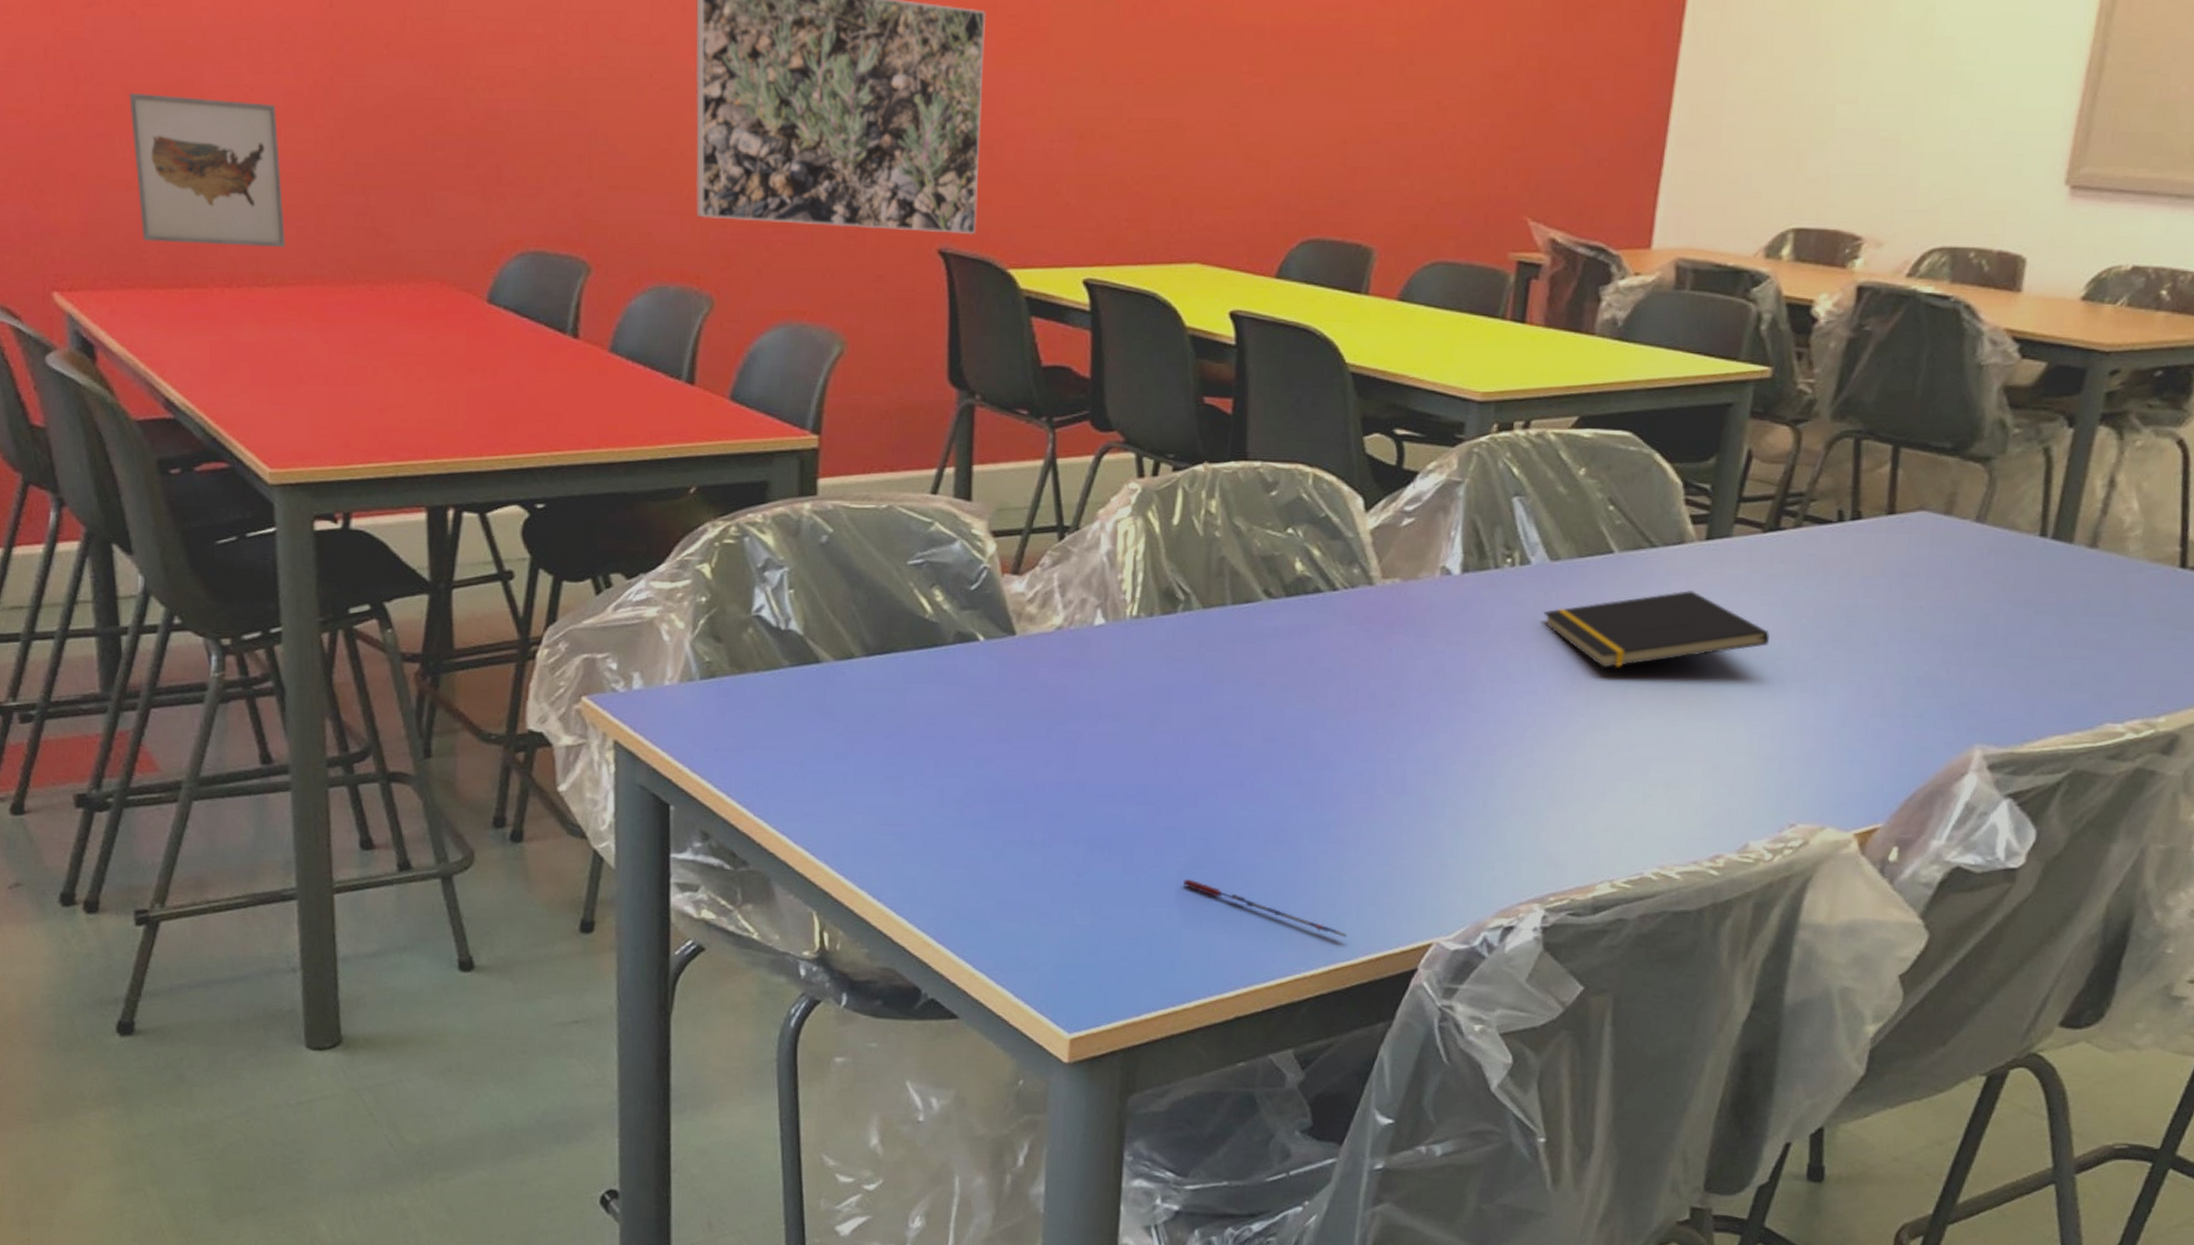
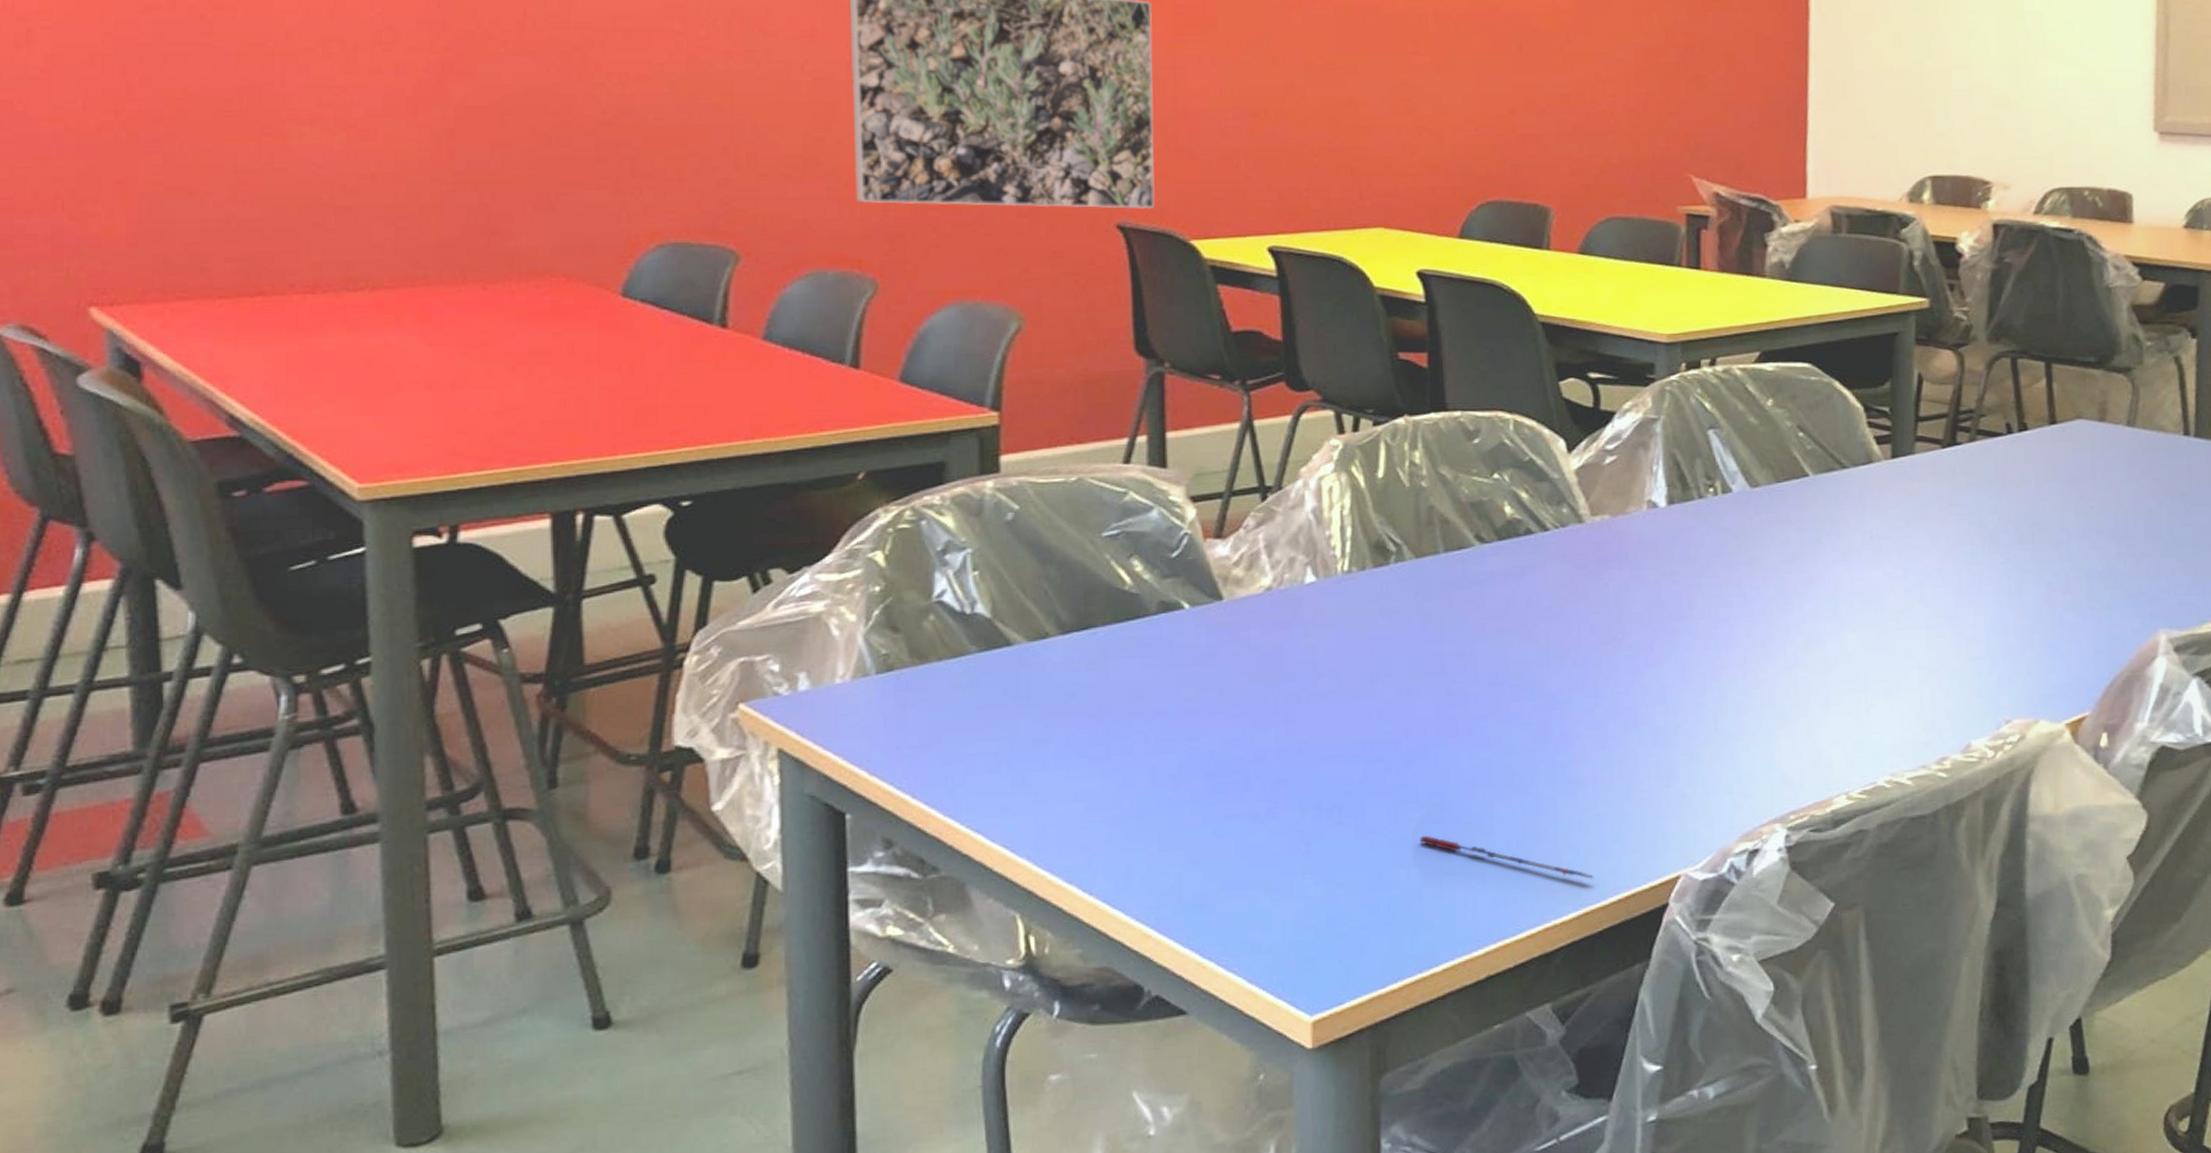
wall art: present [129,92,285,248] -> none [194,96,381,250]
notepad: present [1543,590,1769,668] -> none [1750,506,1962,586]

